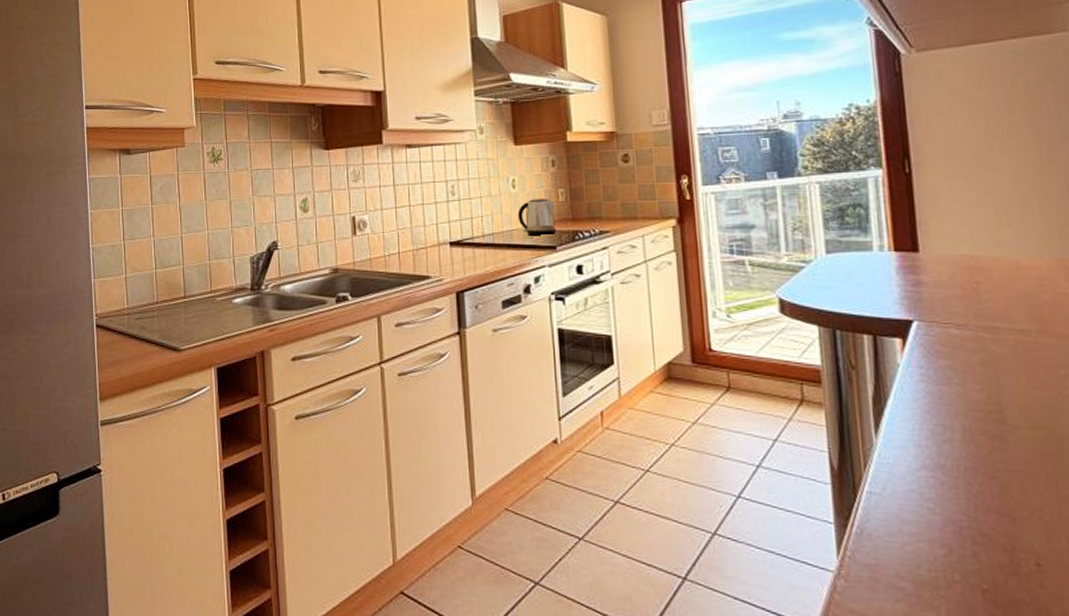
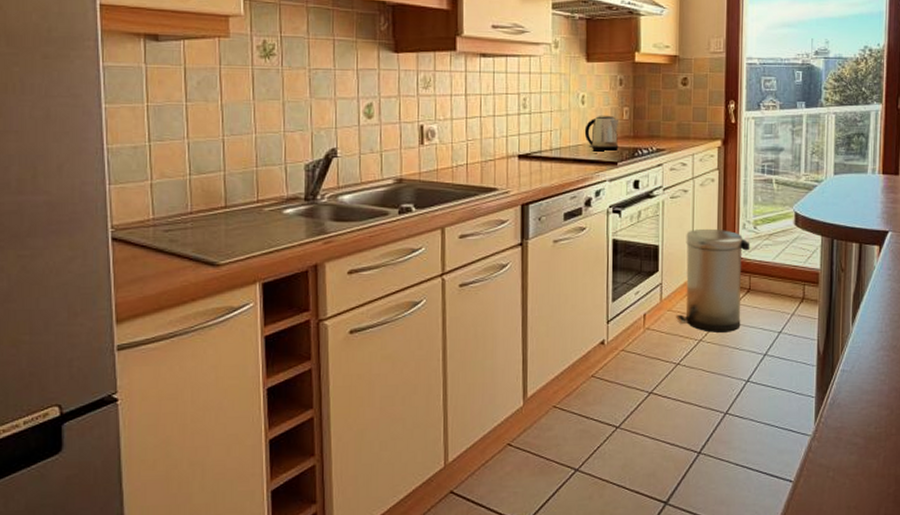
pedal bin: none [638,317,725,437] -> present [675,228,750,333]

